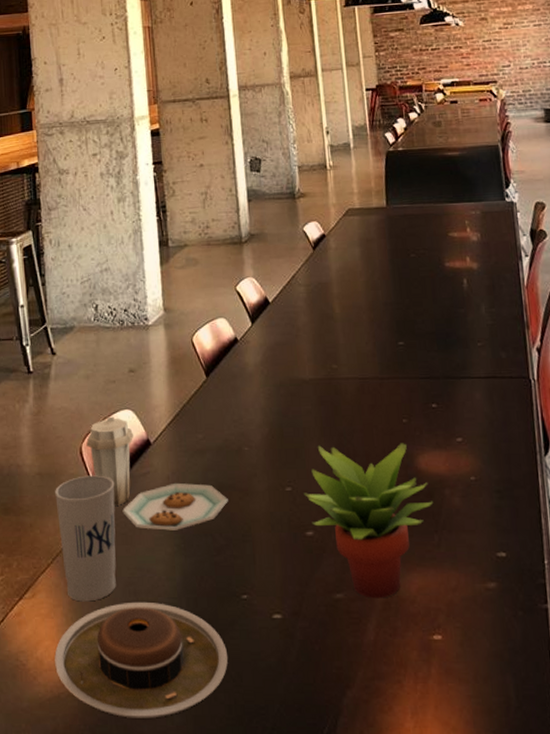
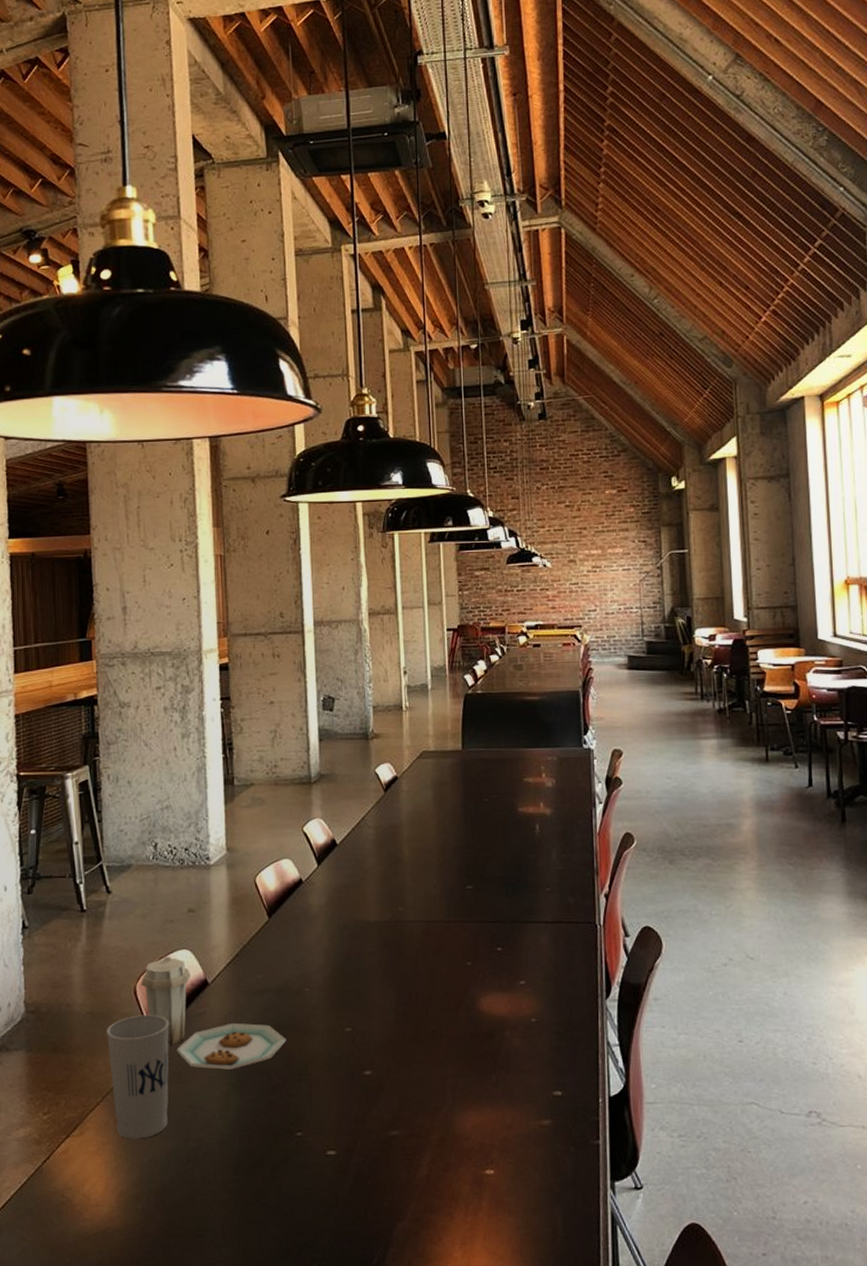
plate: present [55,601,228,720] -> none [102,1139,279,1253]
succulent plant: present [303,443,434,599] -> none [363,985,494,1135]

